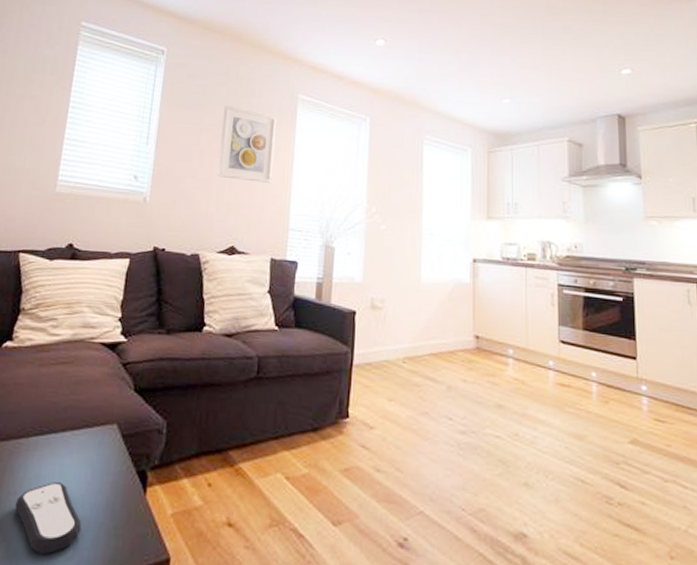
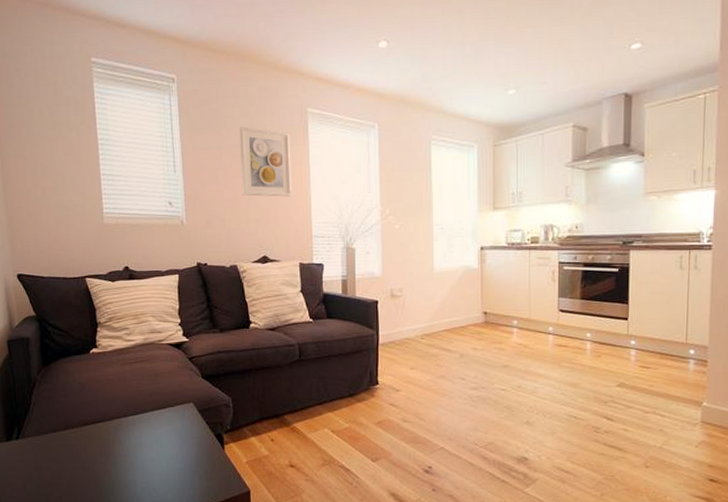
remote control: present [15,482,82,554] -> none [127,446,180,493]

